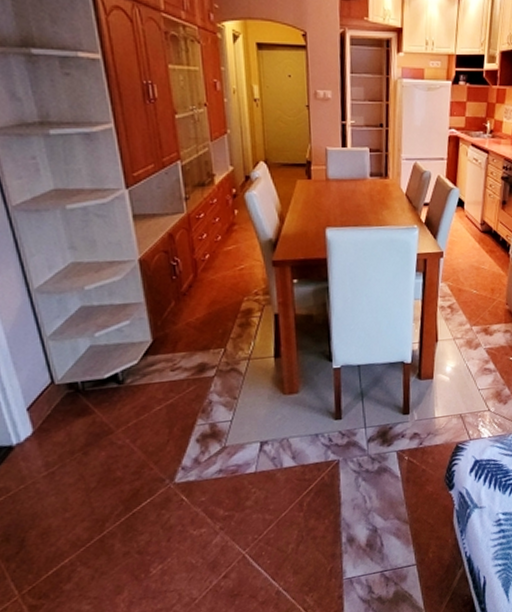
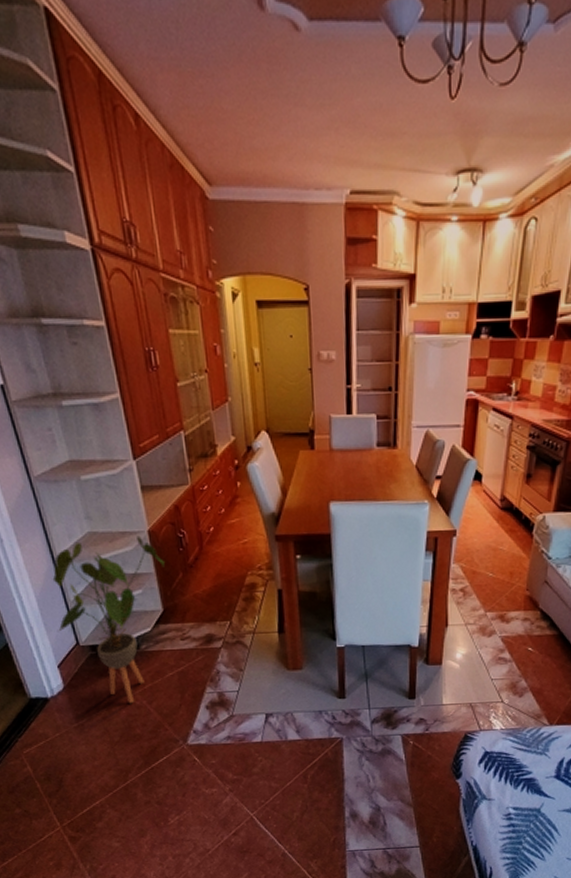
house plant: none [26,264,156,445] -> present [52,535,165,704]

